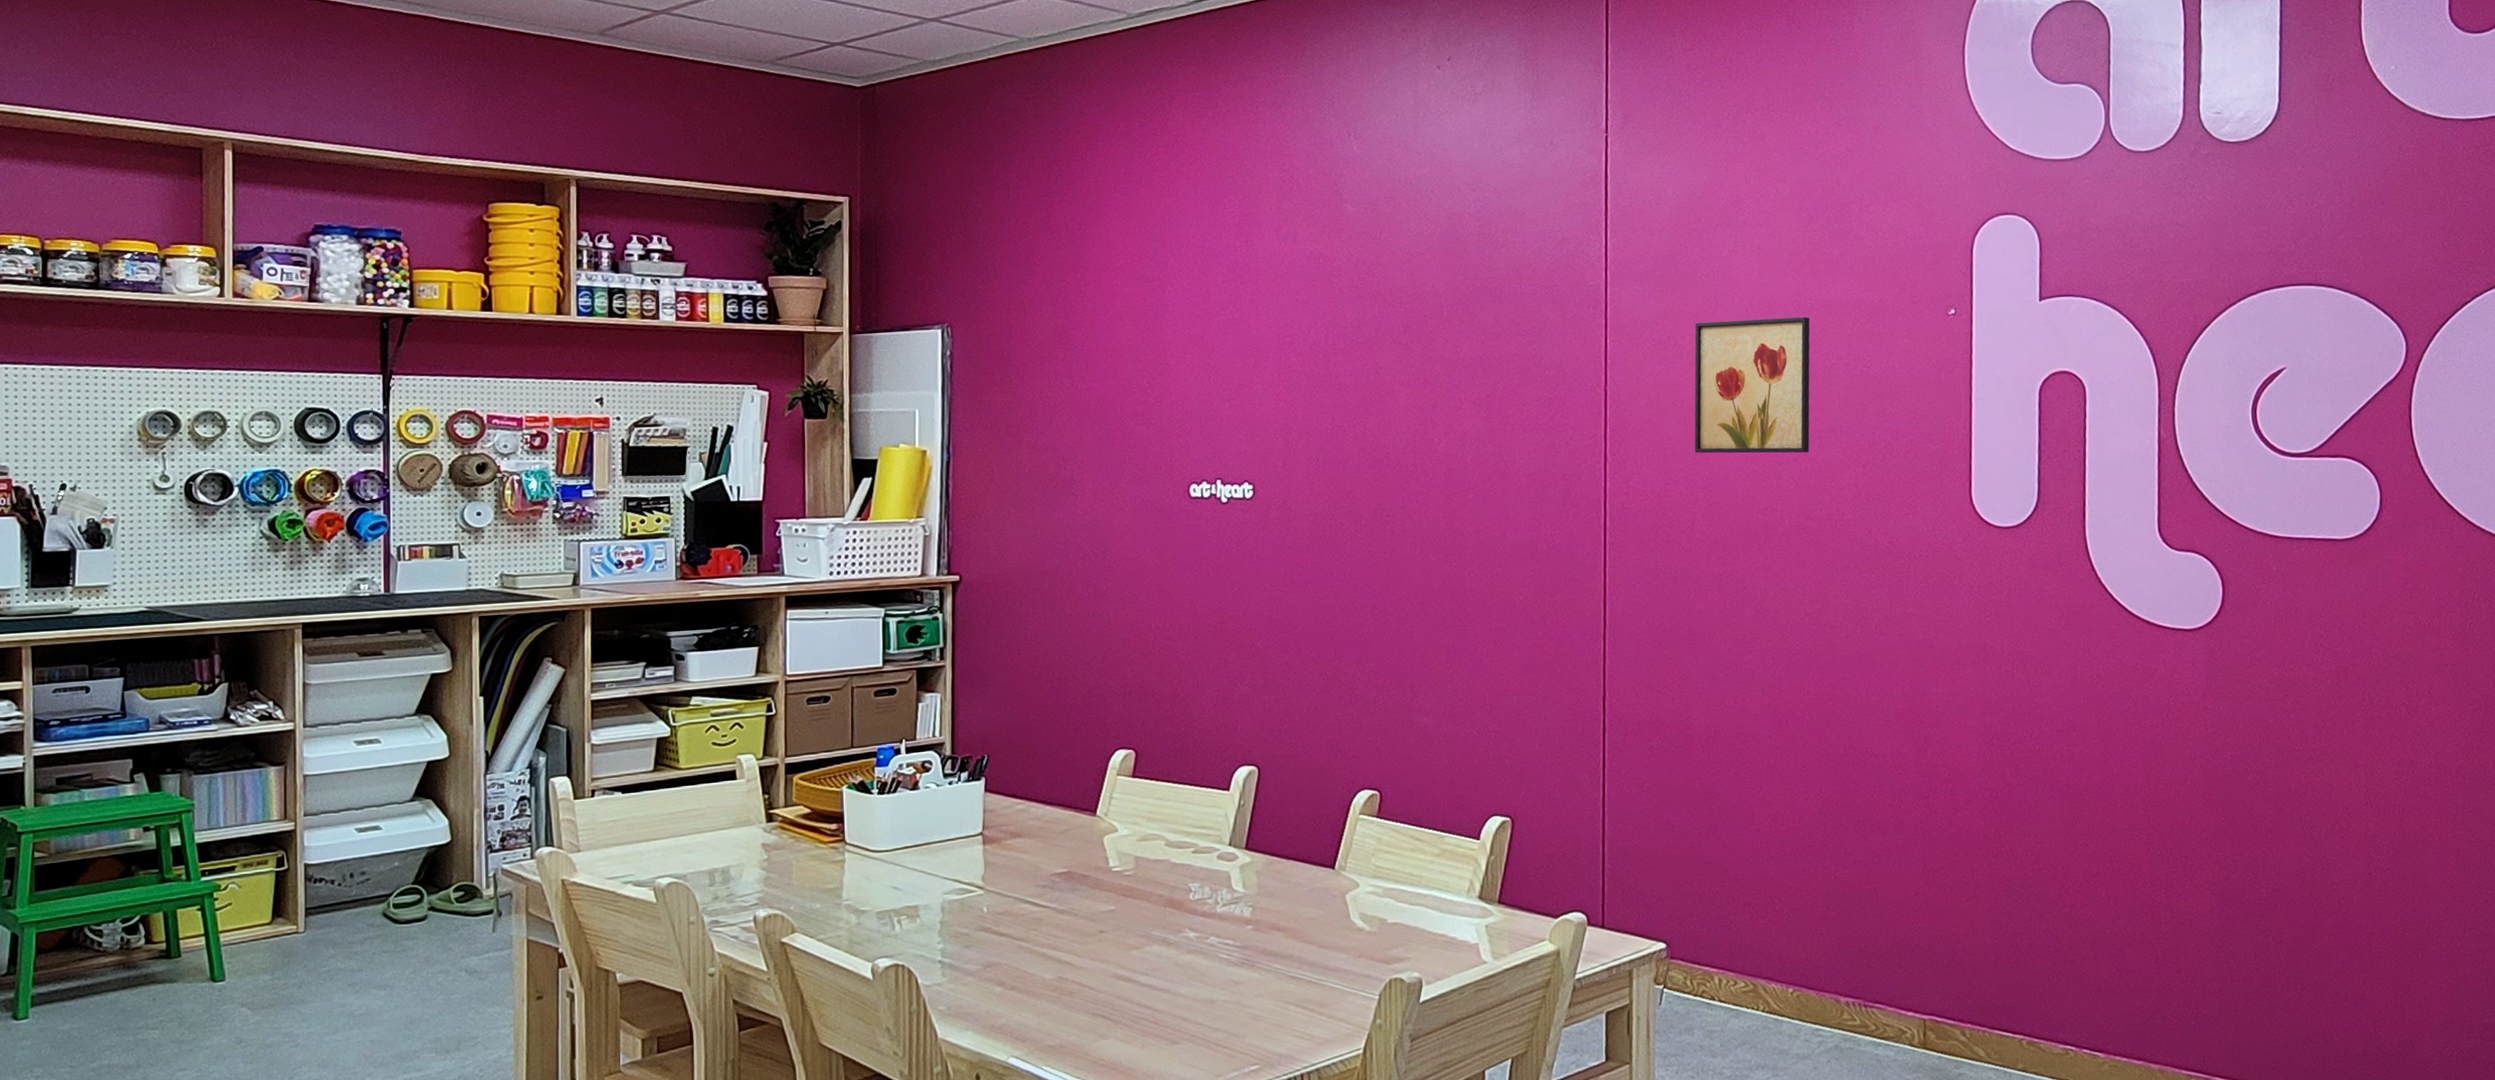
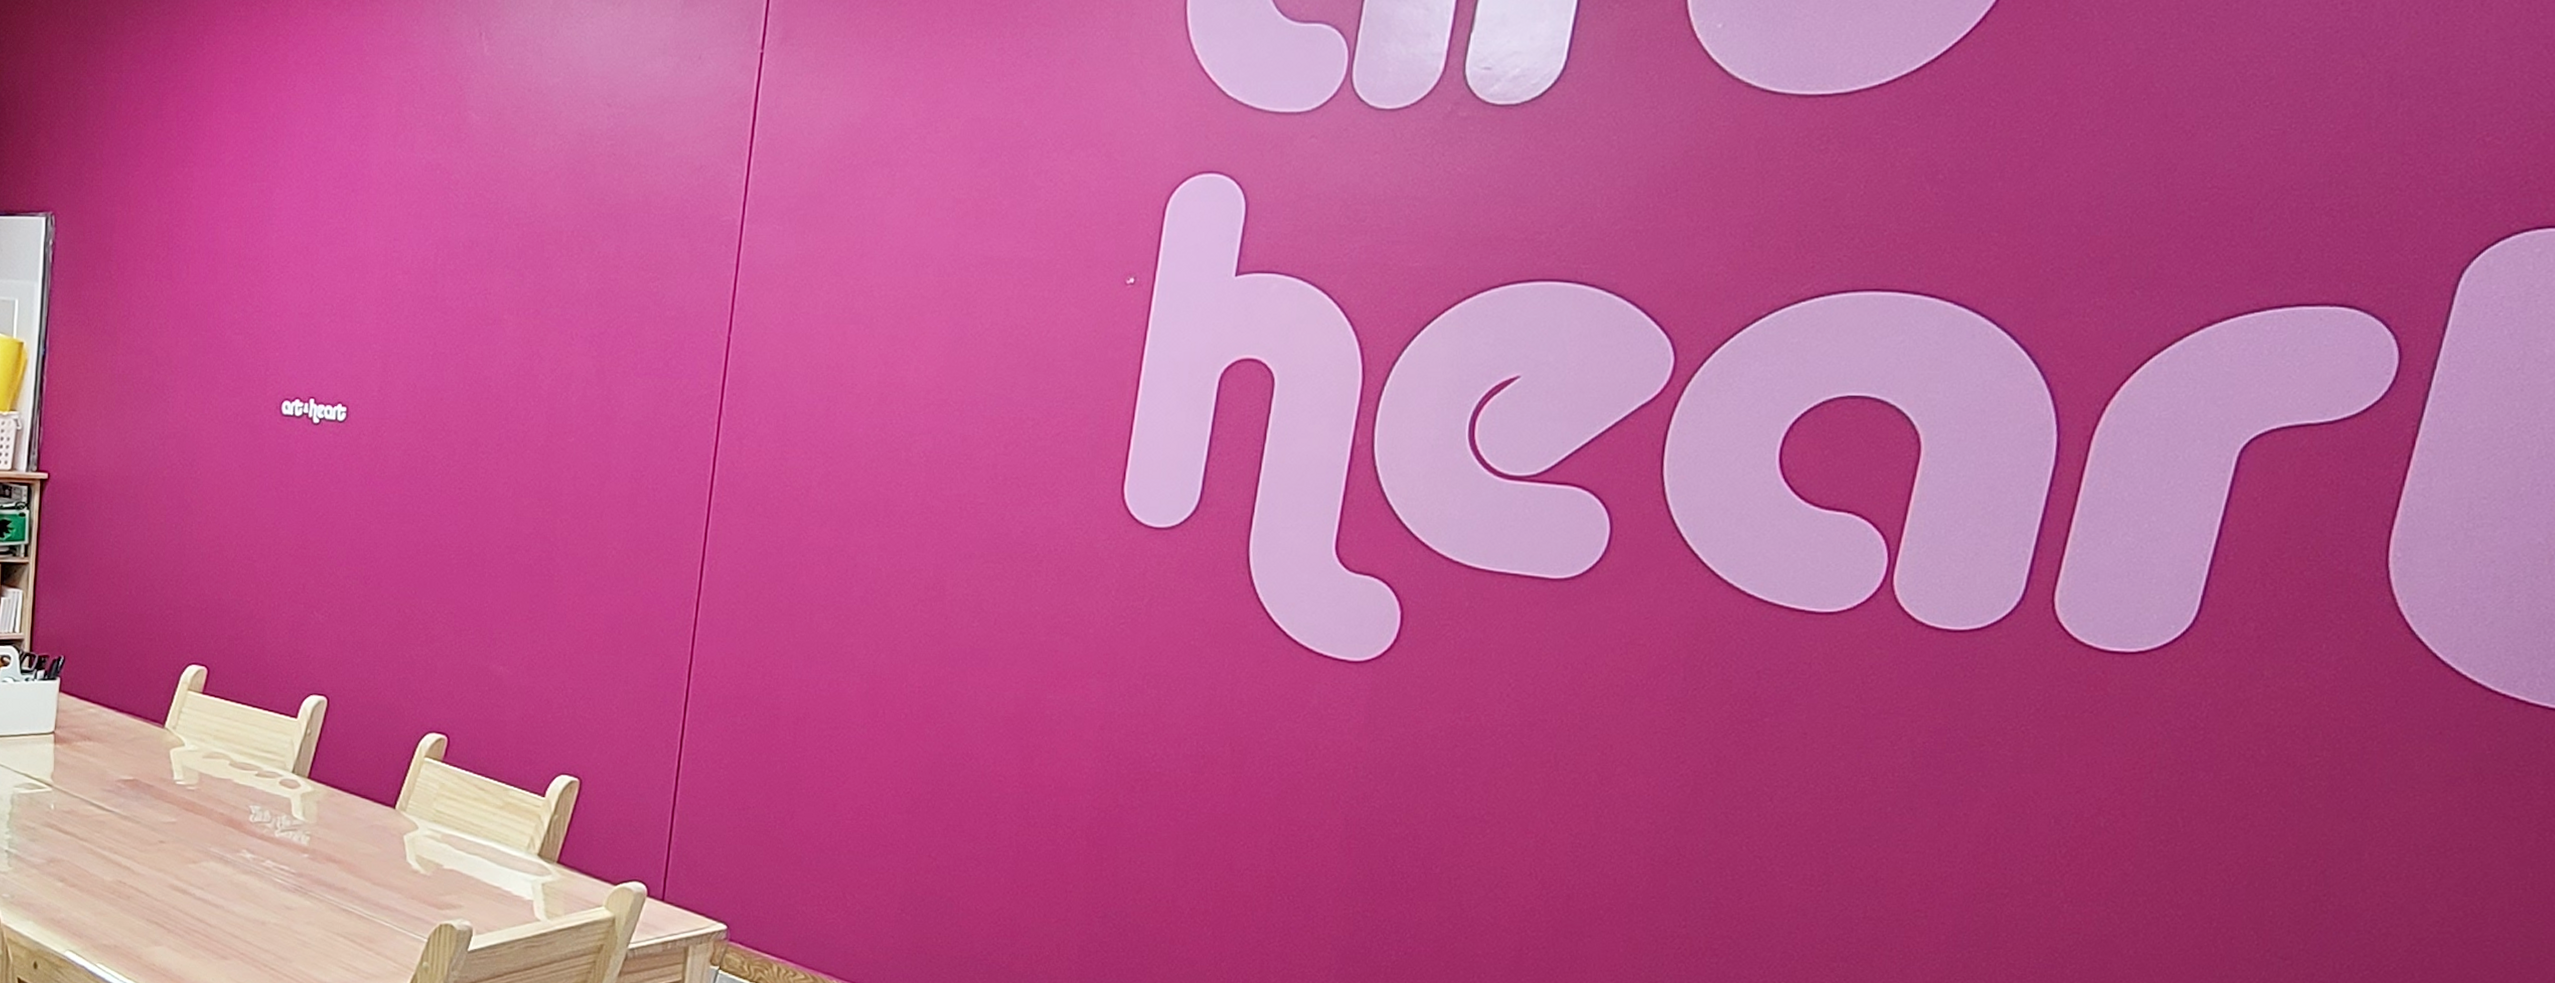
wall art: present [1694,317,1810,454] -> none [818,272,966,426]

